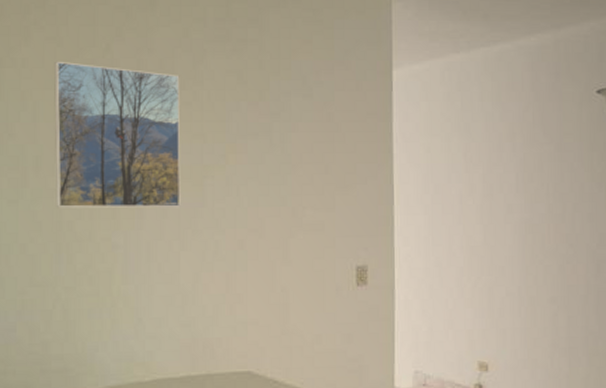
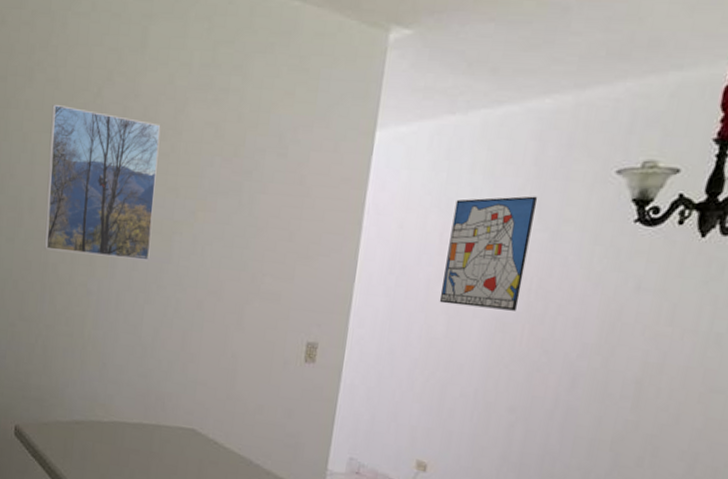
wall art: none [473,116,541,214] -> present [439,196,538,311]

